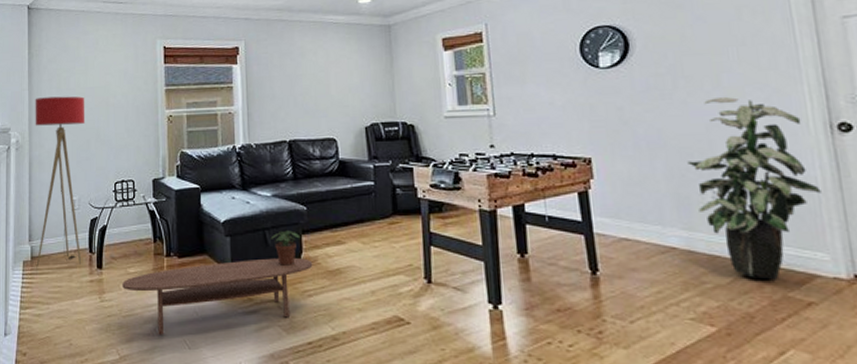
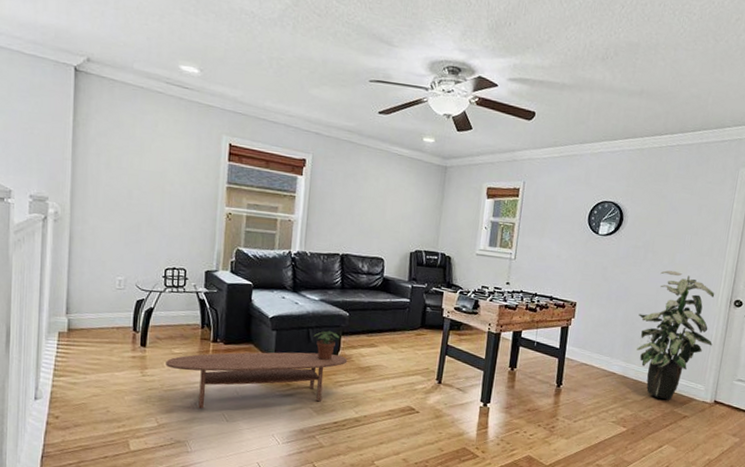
floor lamp: present [35,96,85,267] -> none [73,170,138,341]

